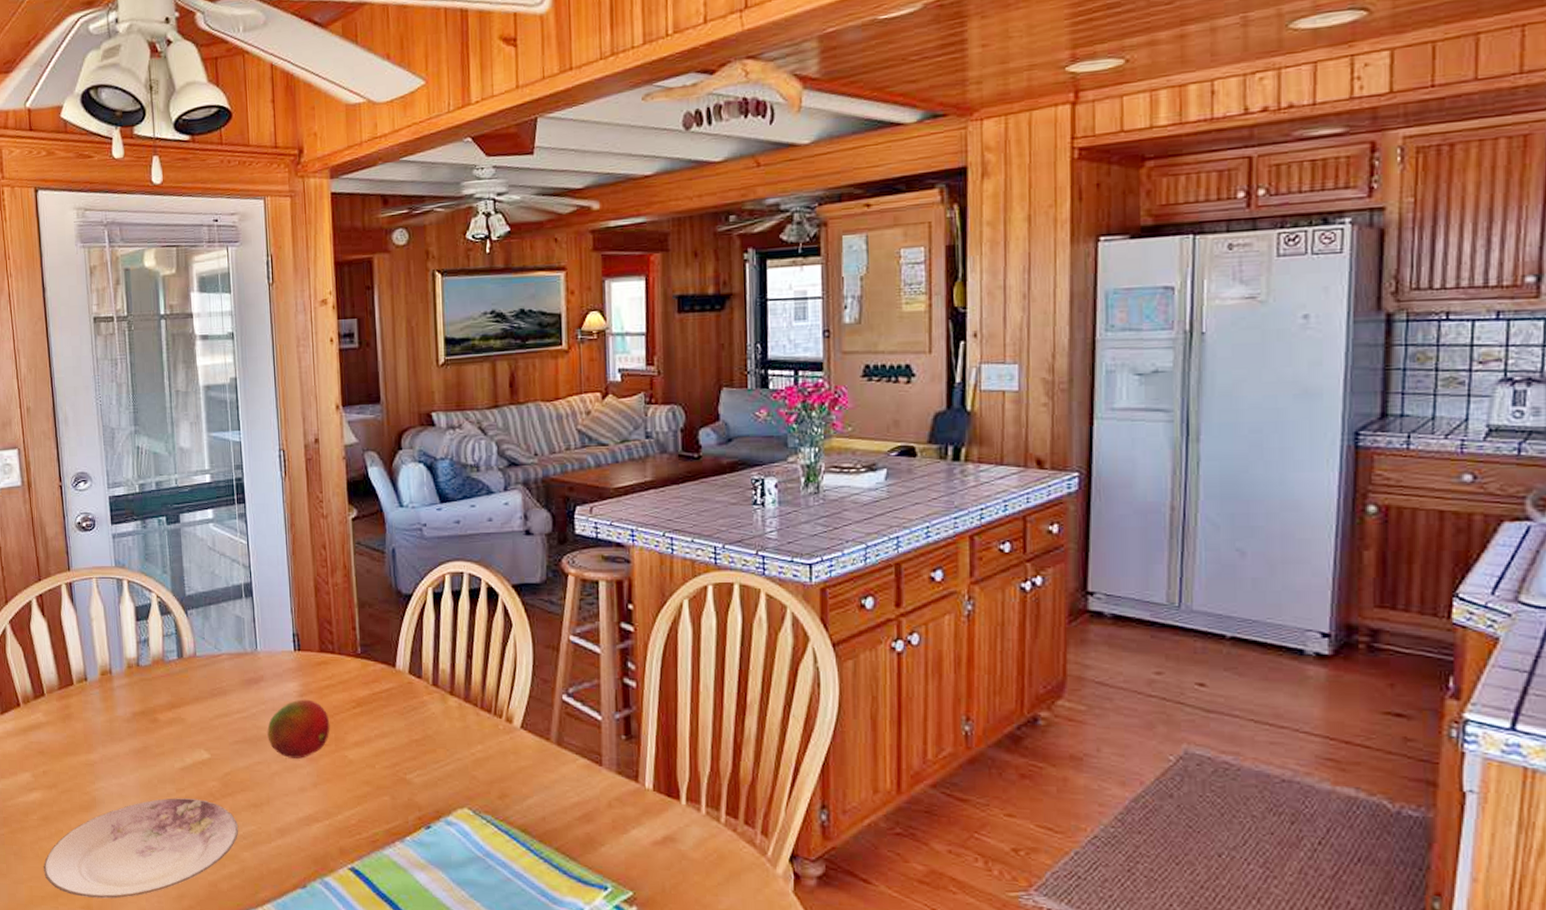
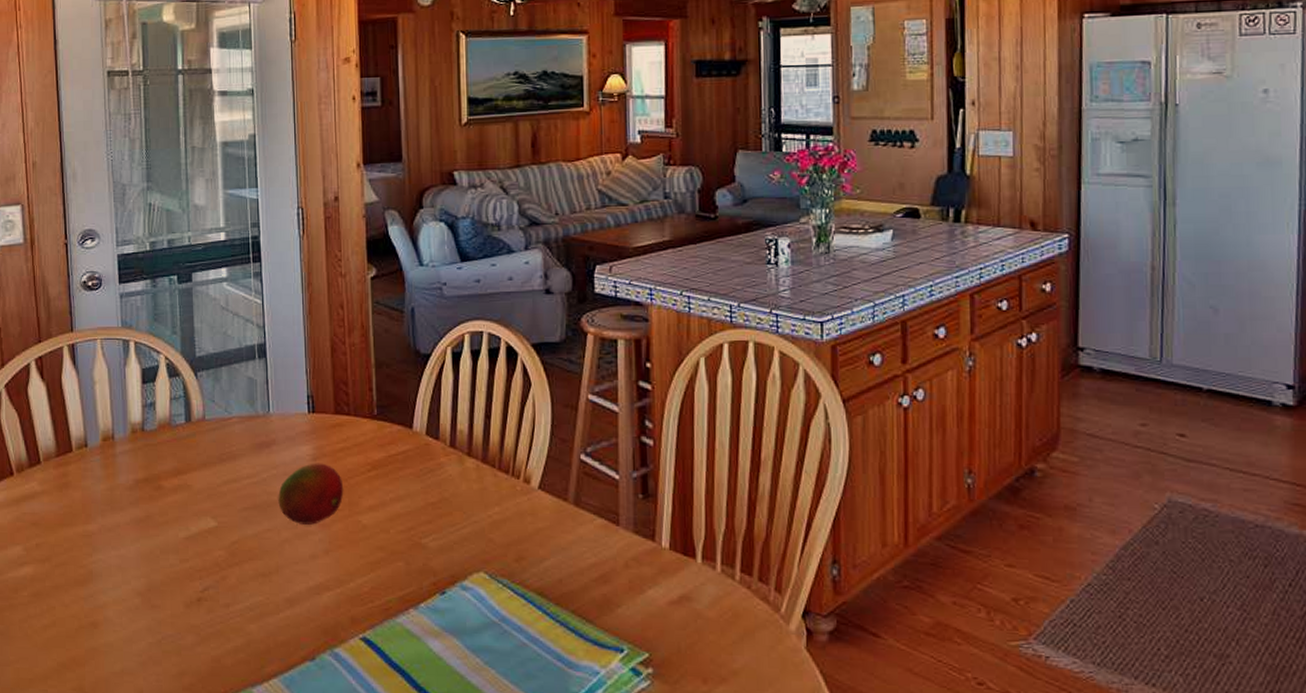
plate: present [43,798,239,899] -> none [32,569,246,679]

